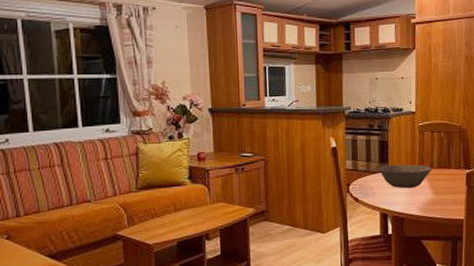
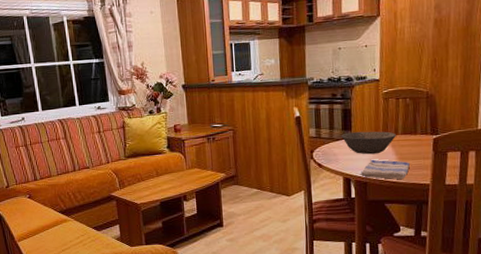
dish towel: none [397,193,445,215] -> present [360,159,410,179]

